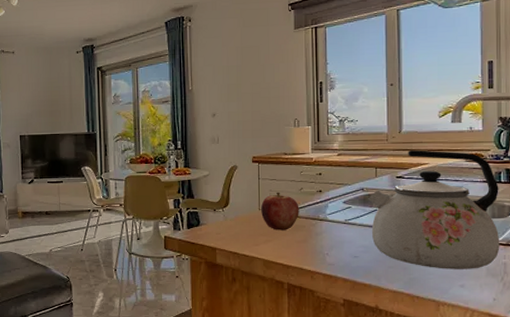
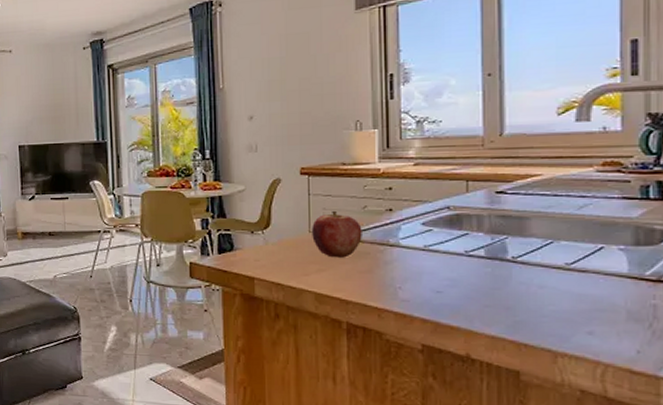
kettle: present [368,150,500,269] -> none [456,157,648,312]

